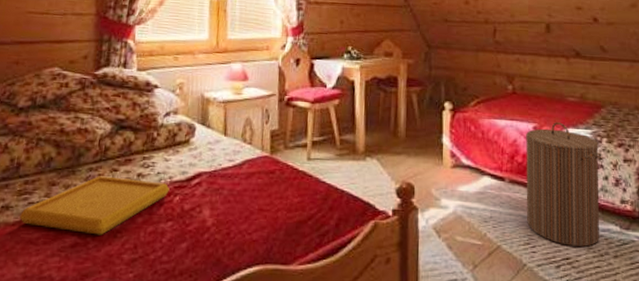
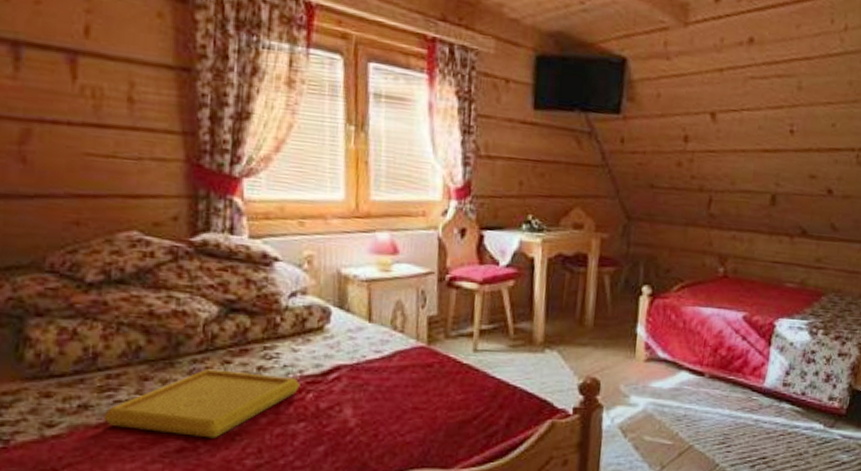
laundry hamper: present [526,122,602,247] -> none [724,311,816,446]

